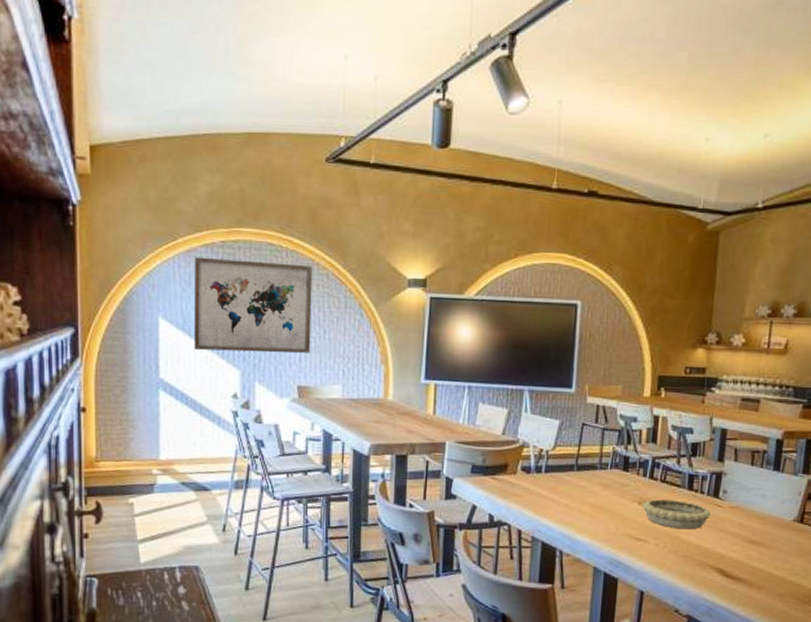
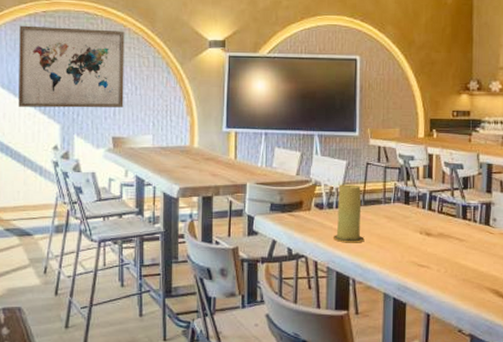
candle: none [539,446,576,512] -> present [332,184,365,243]
decorative bowl: present [642,499,712,530] -> none [423,229,484,255]

